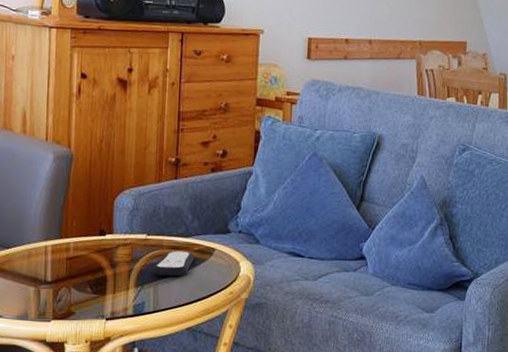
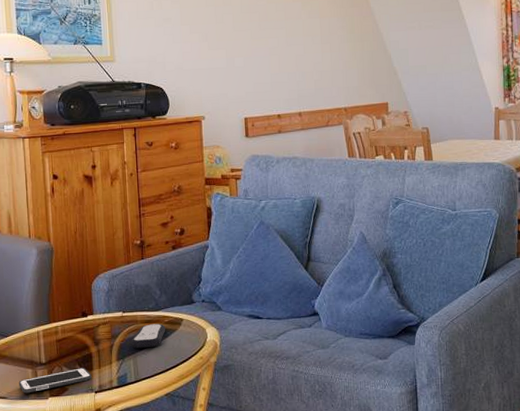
cell phone: none [17,291,104,314] -> present [18,368,92,394]

